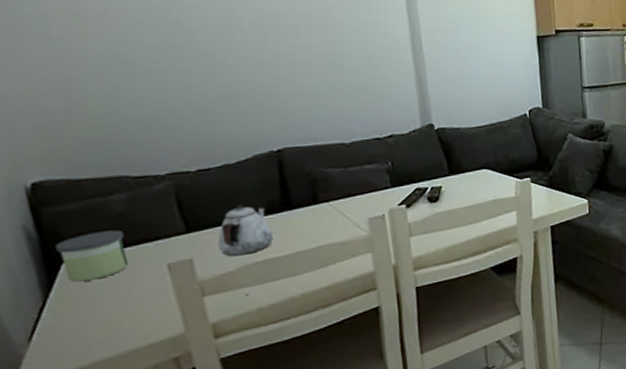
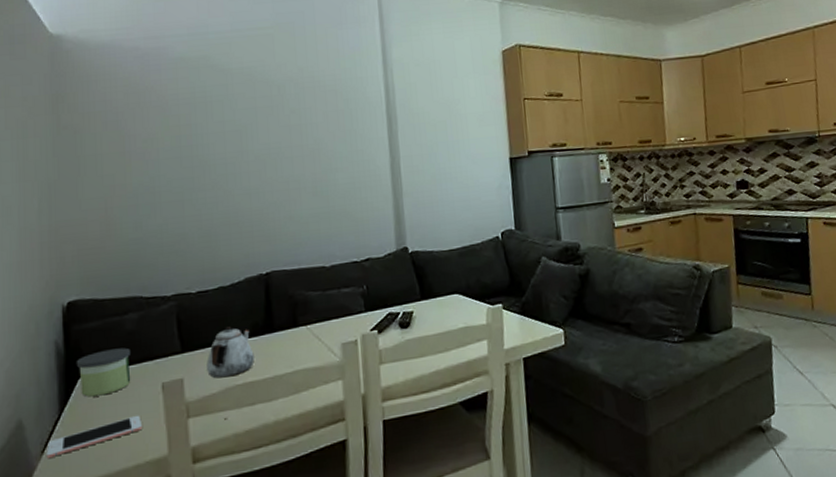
cell phone: none [34,296,150,346] -> present [46,415,142,459]

